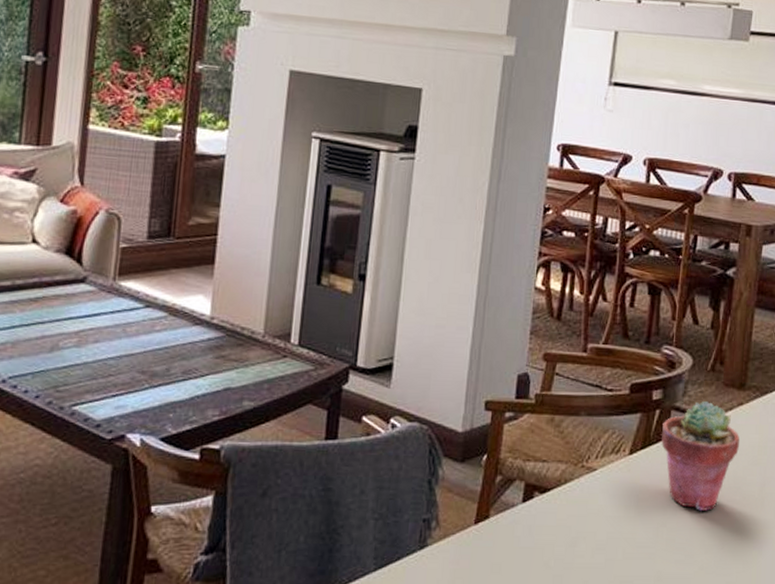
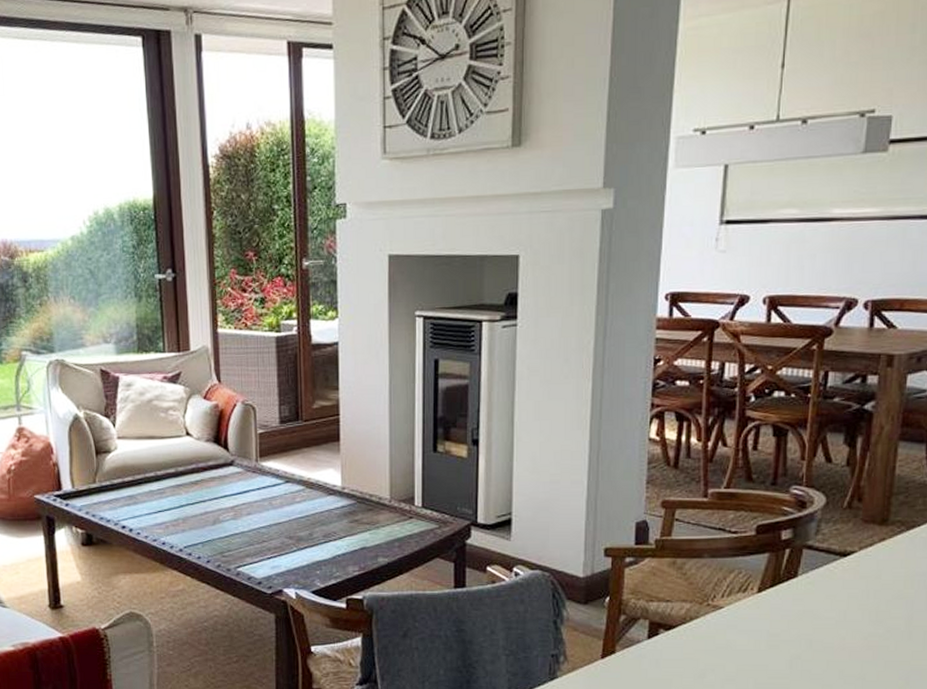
potted succulent: present [661,401,739,511] -> none [793,539,882,644]

